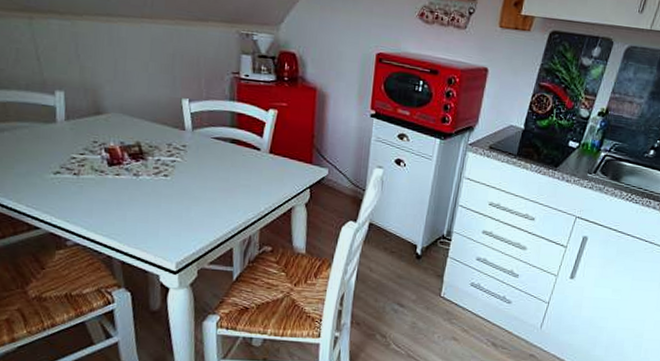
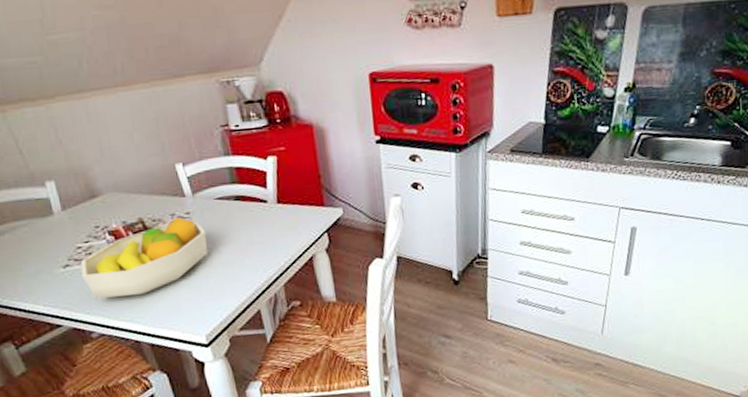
fruit bowl: none [70,147,198,213] -> present [80,216,208,299]

